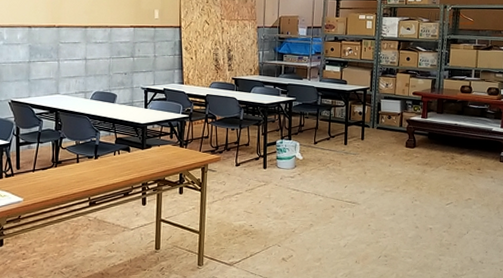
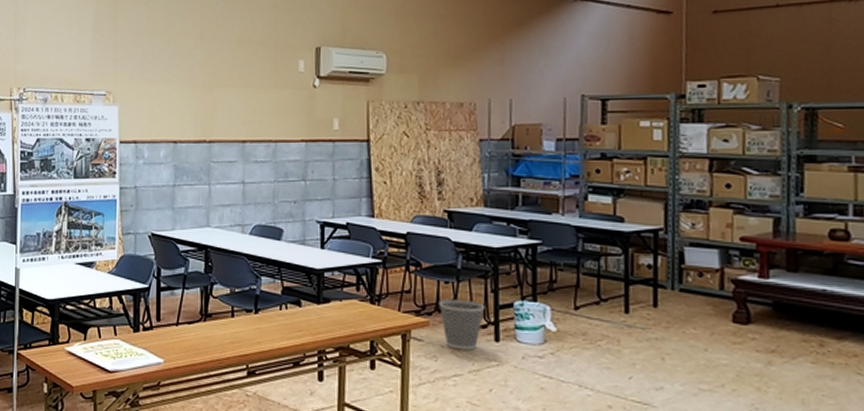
wastebasket: none [227,141,258,176] -> present [439,299,485,350]

